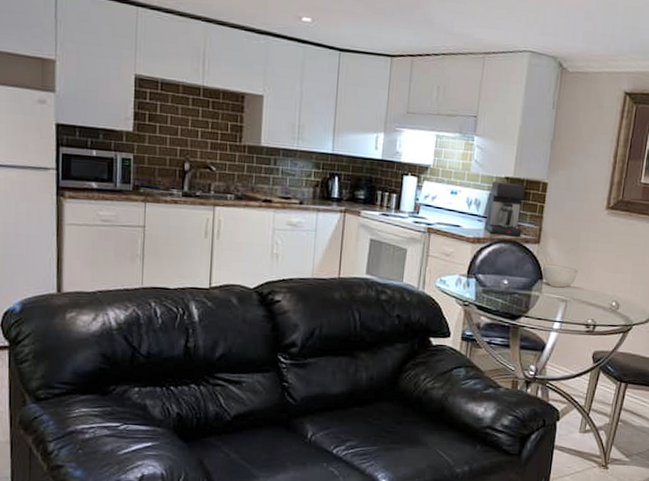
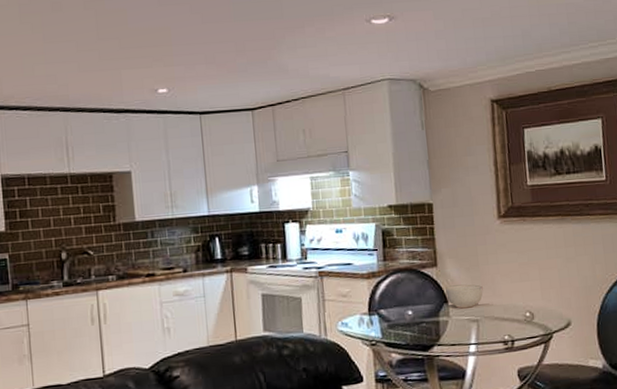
coffee maker: present [486,181,526,237] -> none [375,210,417,266]

